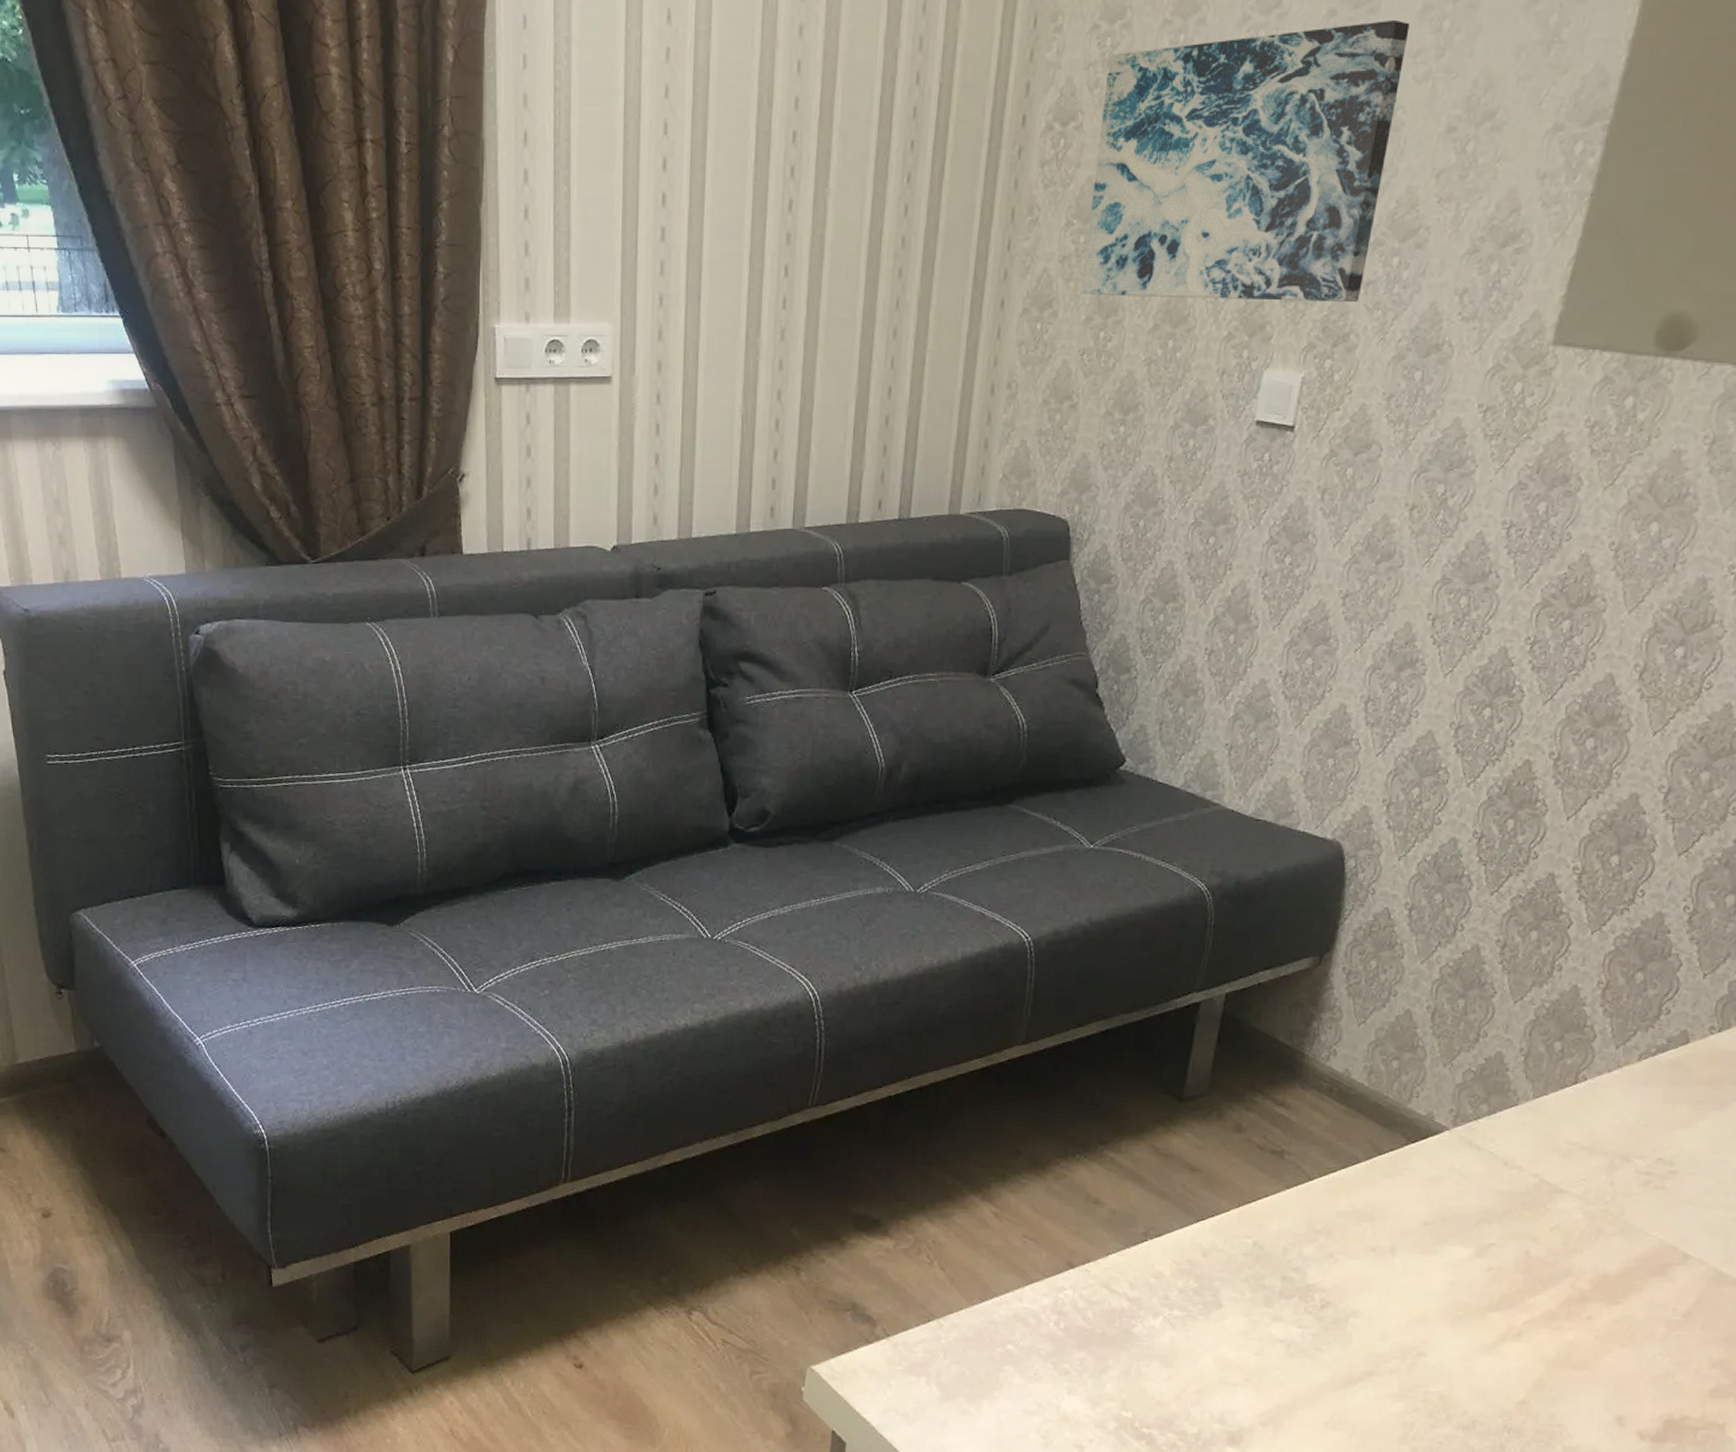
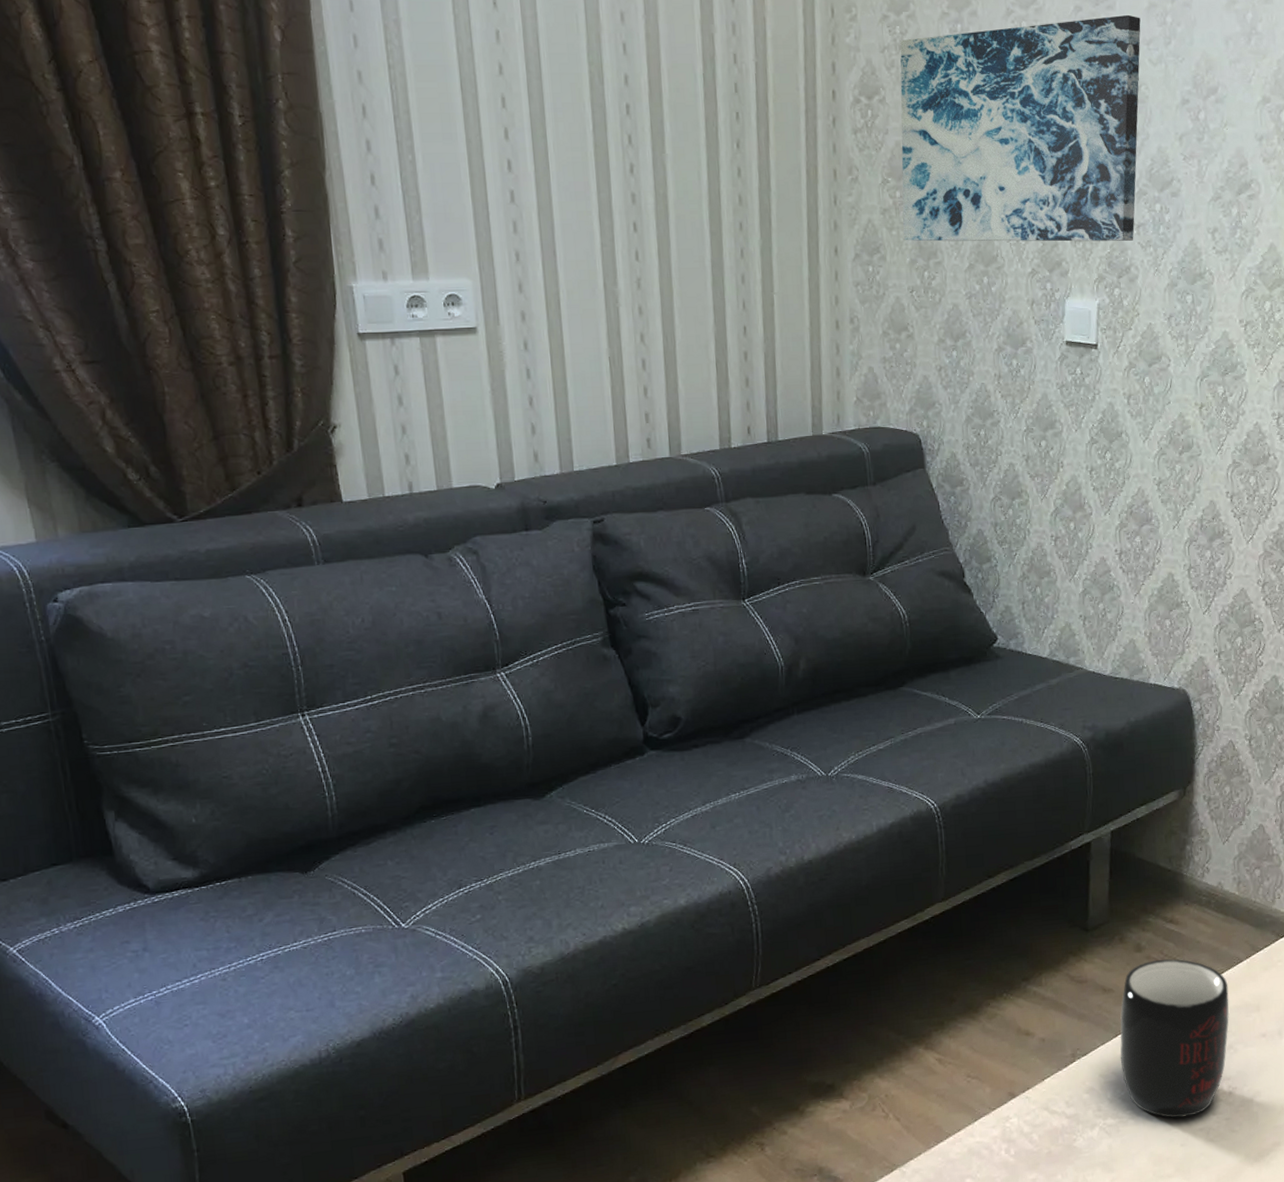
mug: none [1198,1145,1339,1324] -> present [1120,958,1230,1118]

